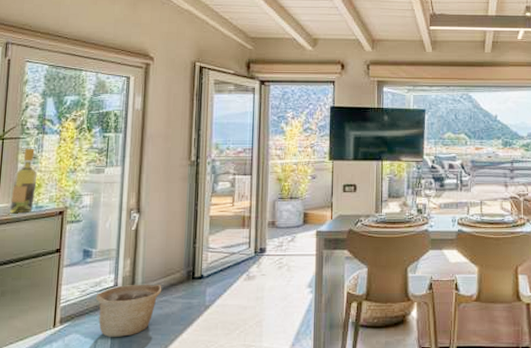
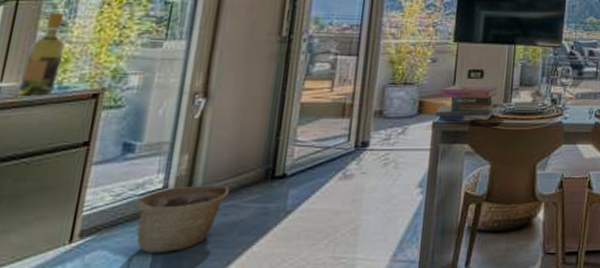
books: none [317,199,370,230] -> present [435,86,498,121]

